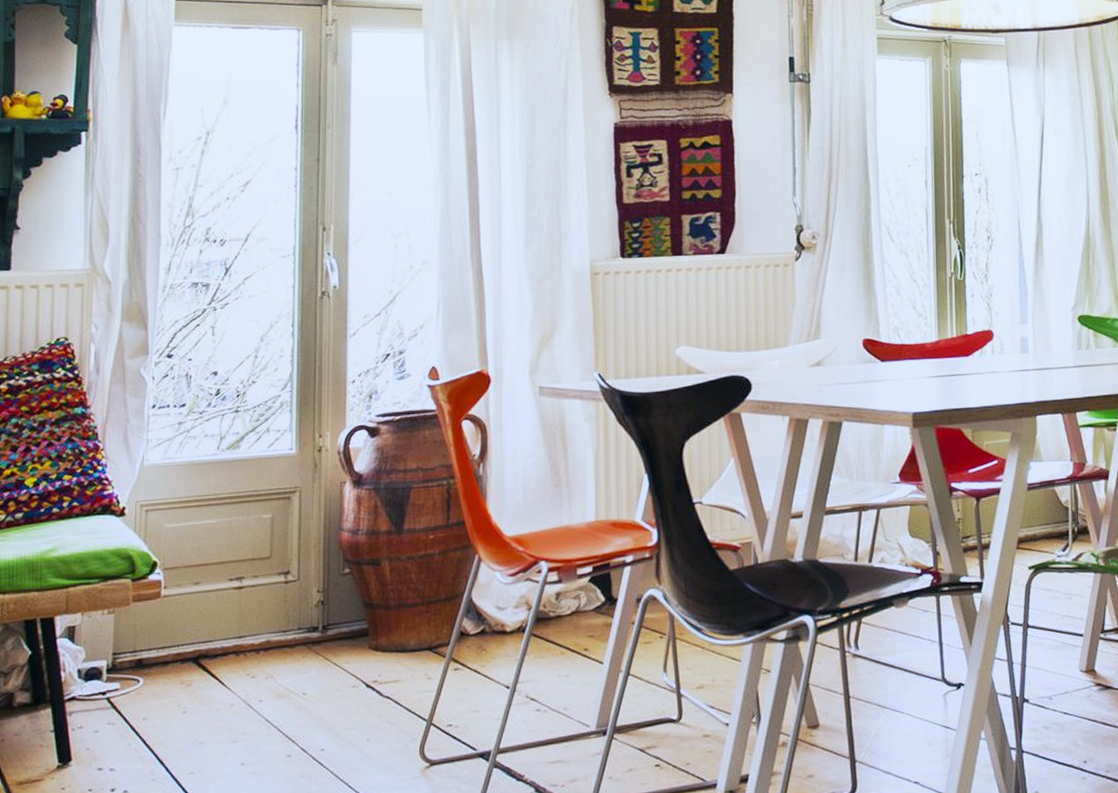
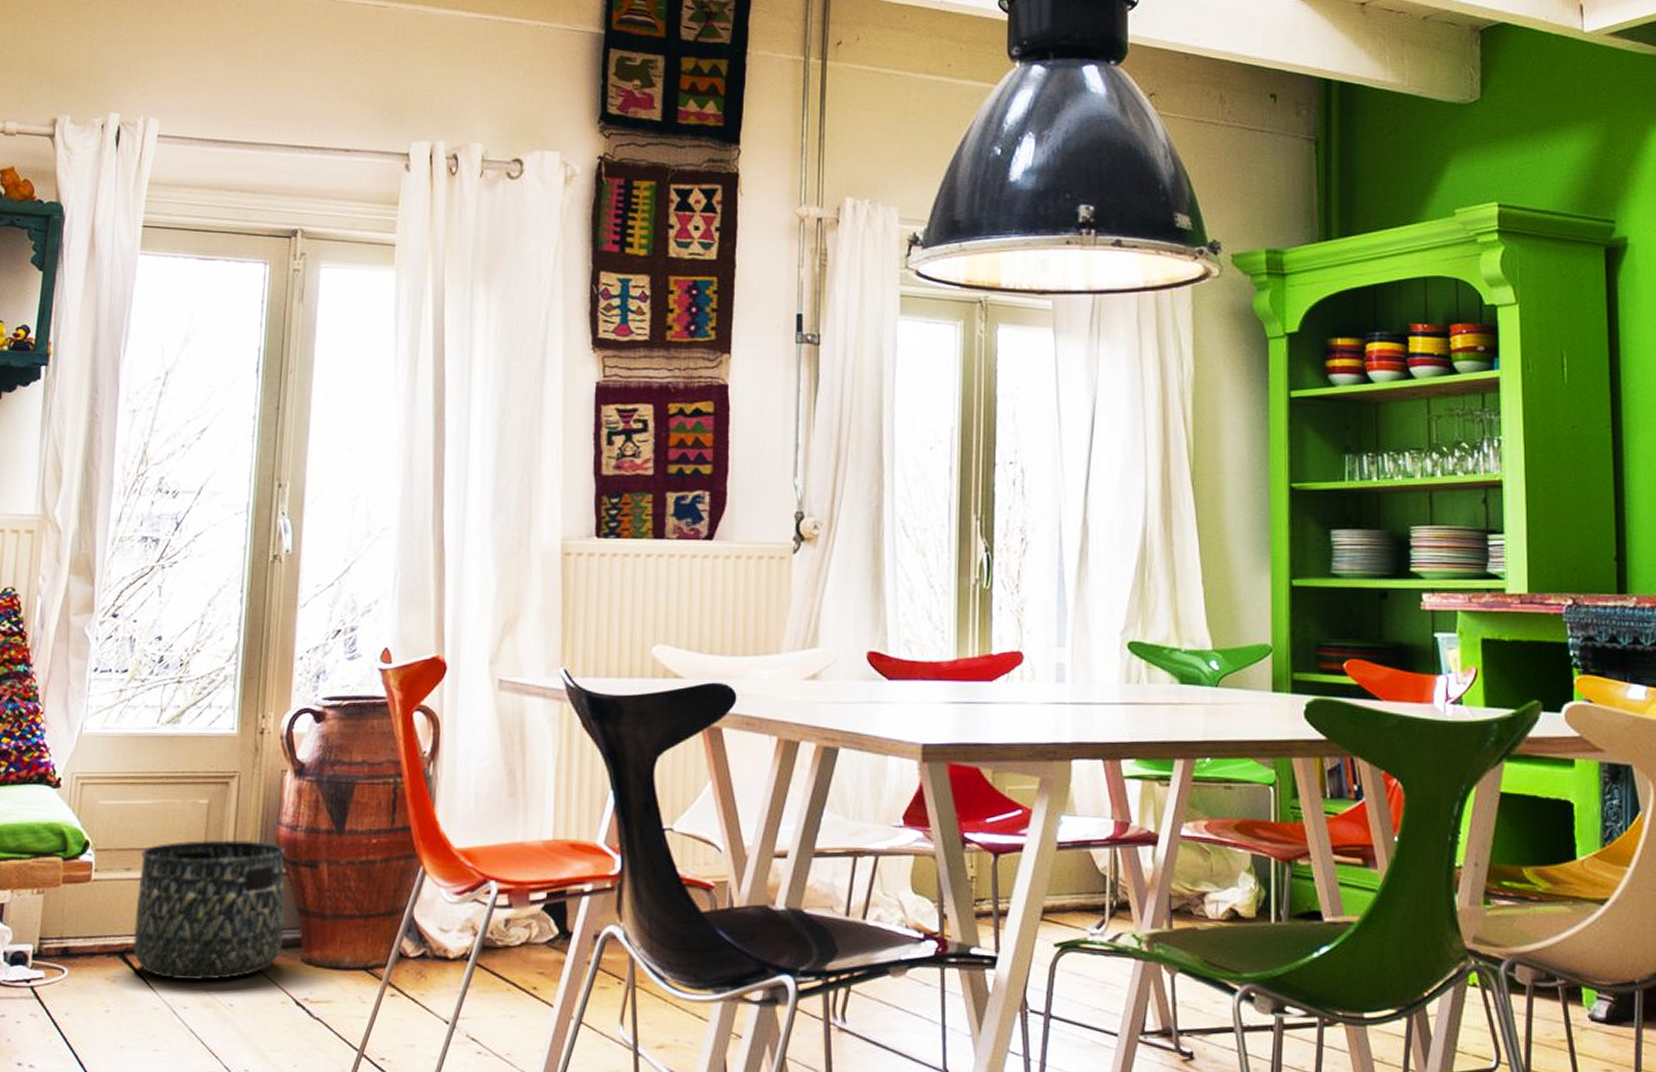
basket: none [206,547,351,677] -> present [133,840,286,981]

